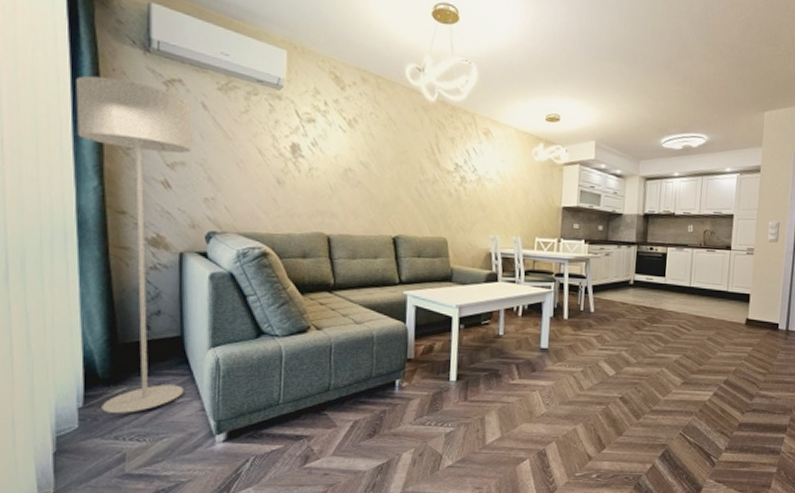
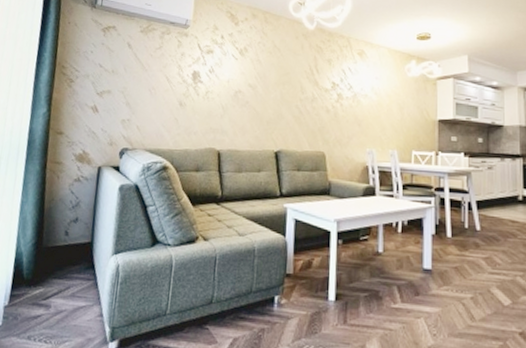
floor lamp: present [76,75,192,413] -> none [21,28,120,314]

